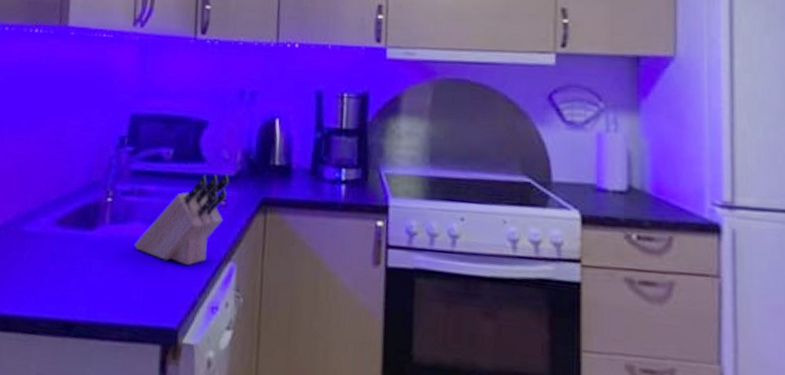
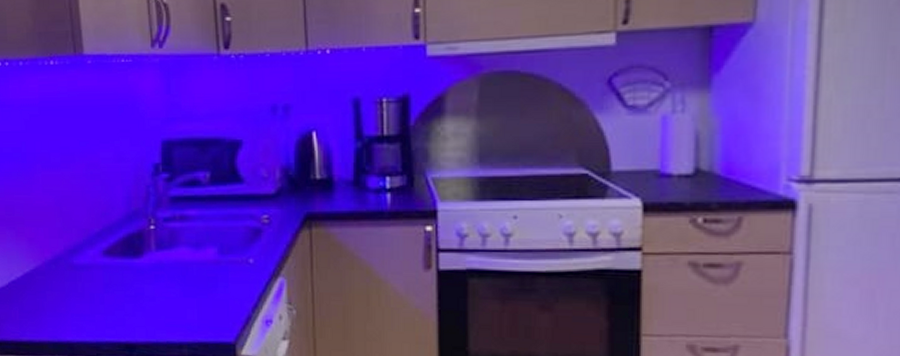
knife block: present [134,174,230,266] -> none [183,192,270,285]

